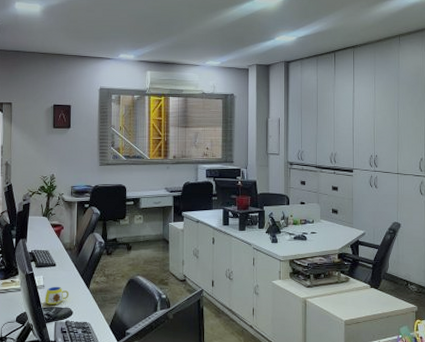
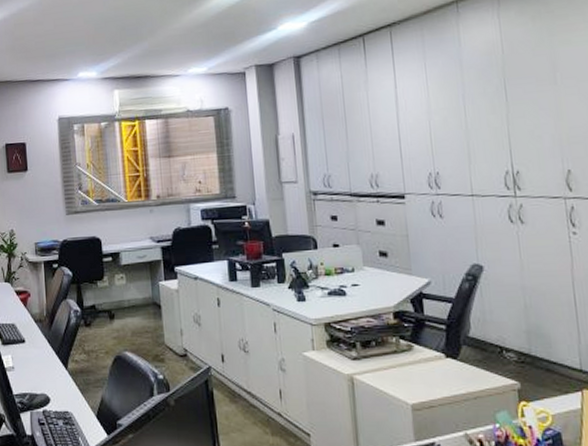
mug: present [45,286,69,305] -> none [16,367,44,390]

